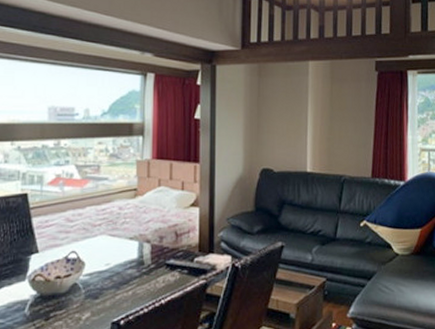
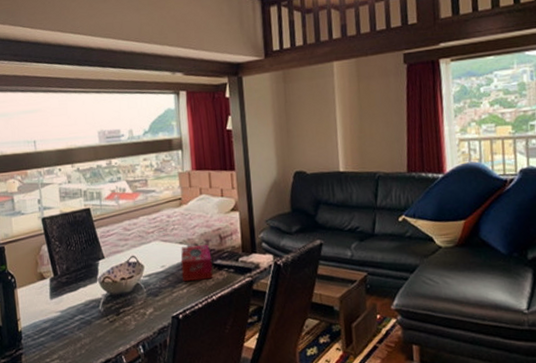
tissue box: none [128,242,164,283] -> present [180,245,213,282]

